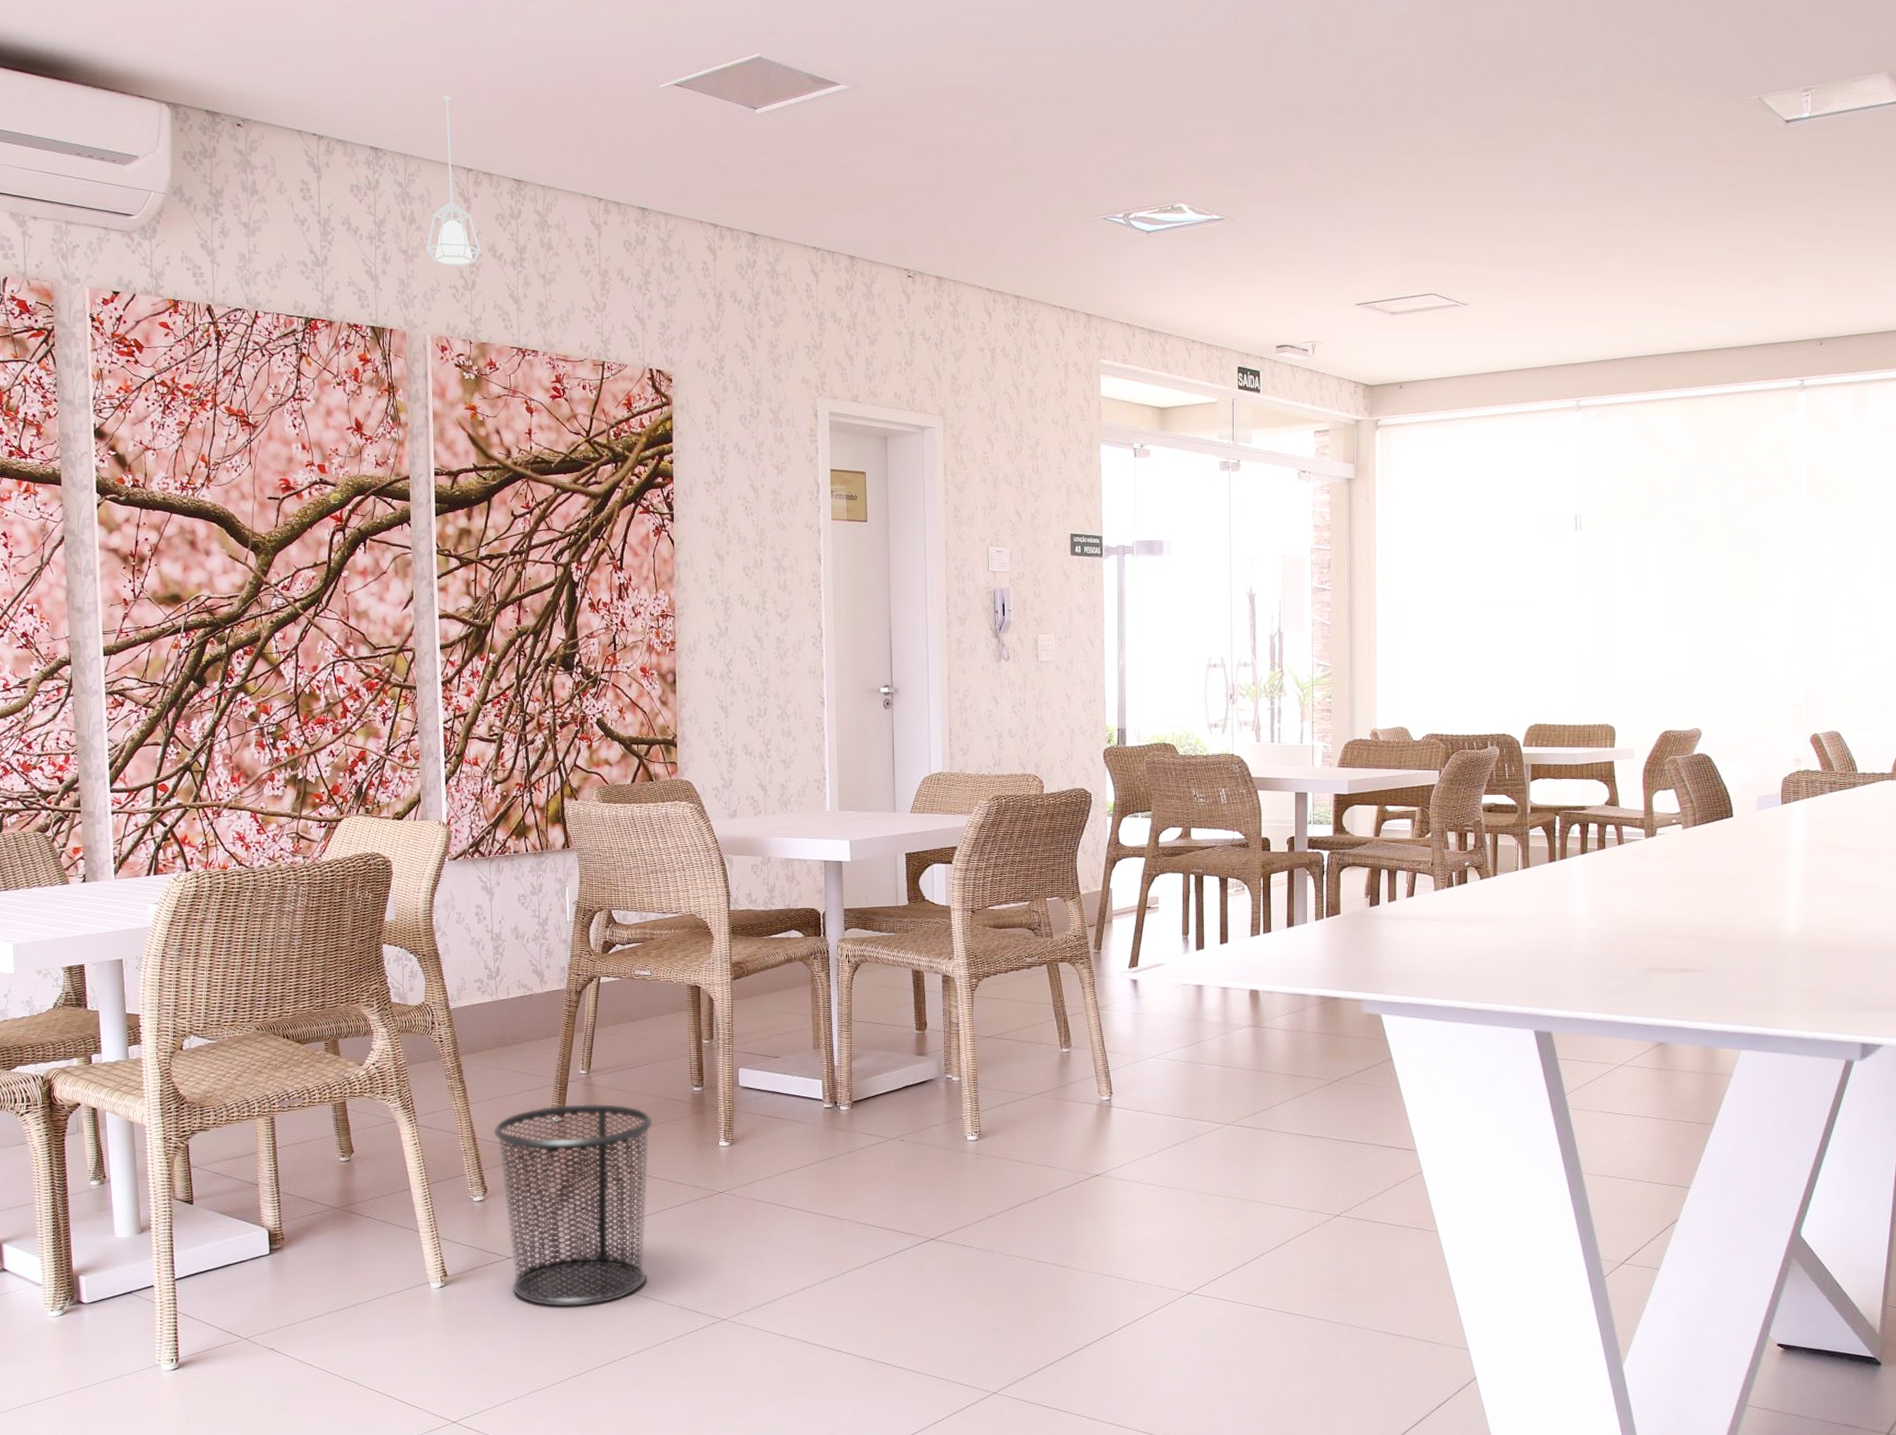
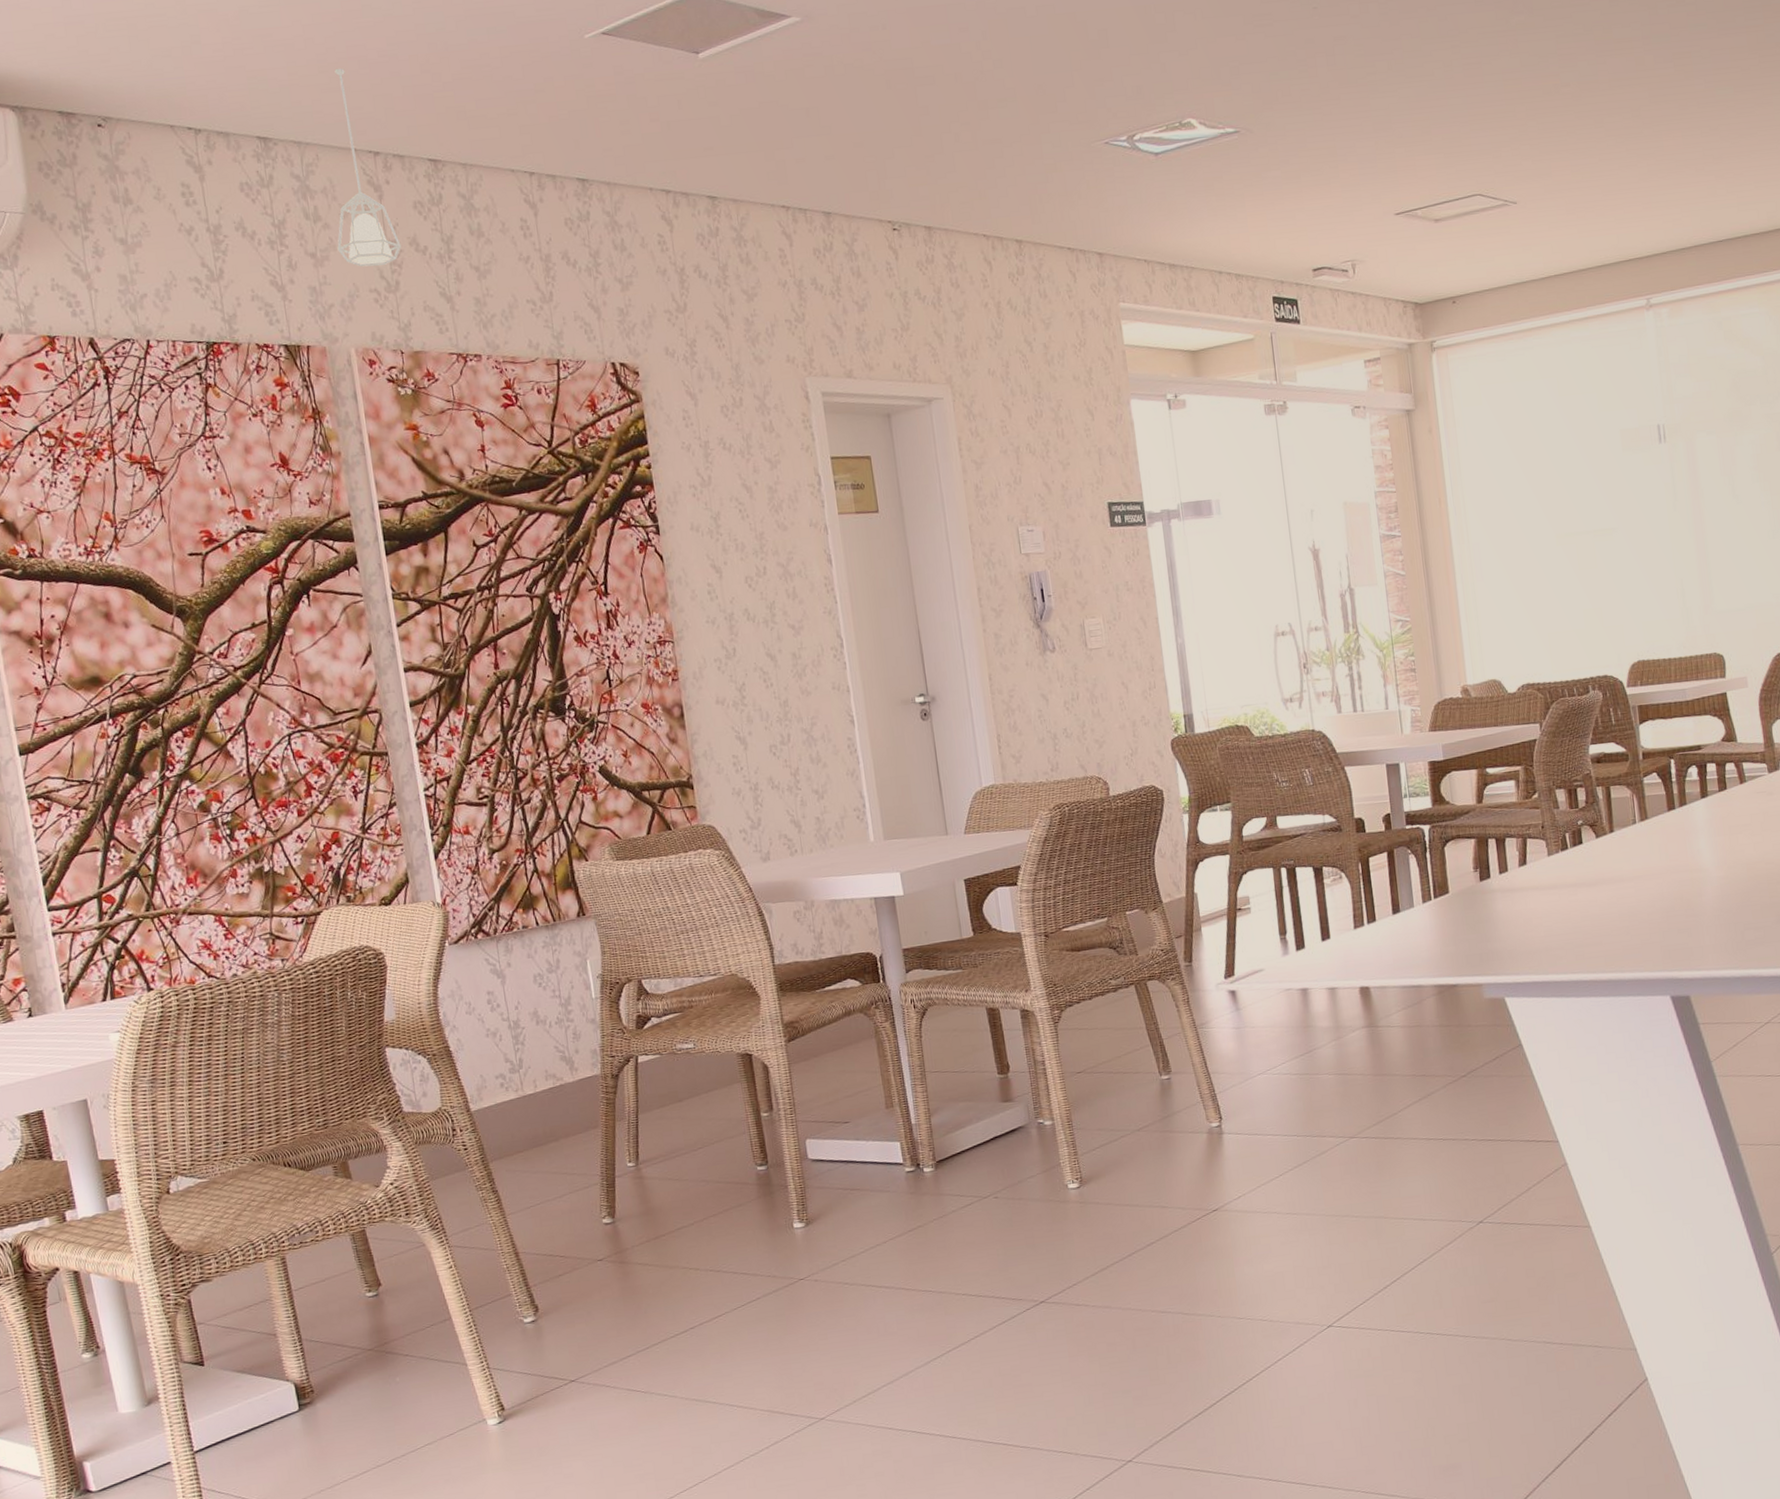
waste bin: present [493,1103,653,1307] -> none [537,1196,730,1429]

